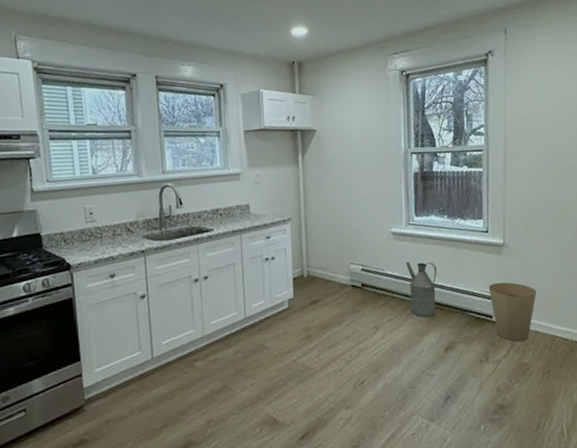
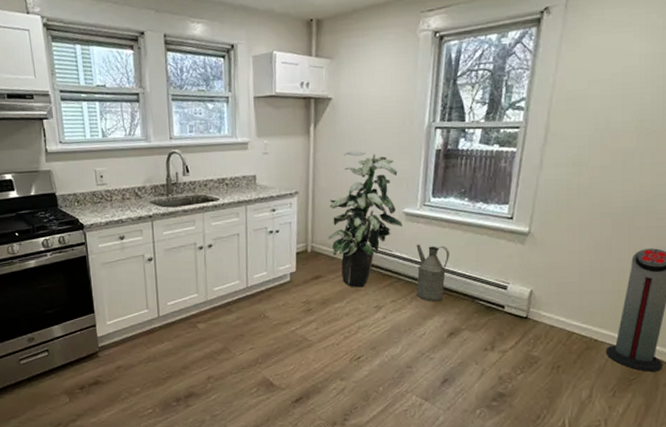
indoor plant: none [321,176,391,309] -> present [327,150,402,288]
trash can: present [488,282,537,342] -> none [504,272,558,335]

